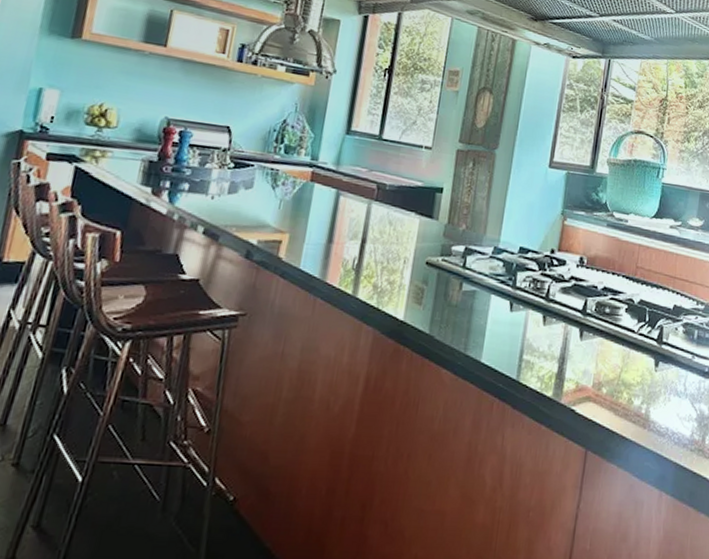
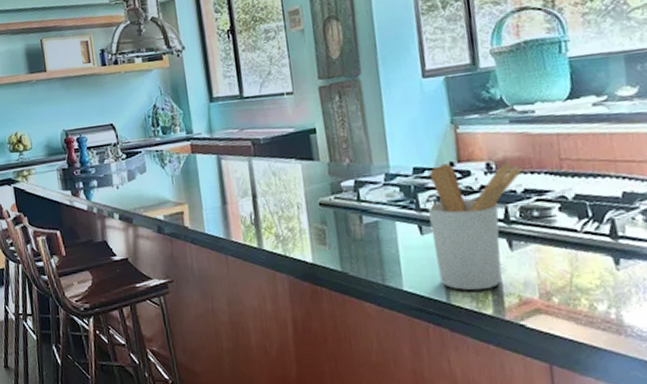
utensil holder: none [515,249,607,373] -> present [428,163,523,291]

